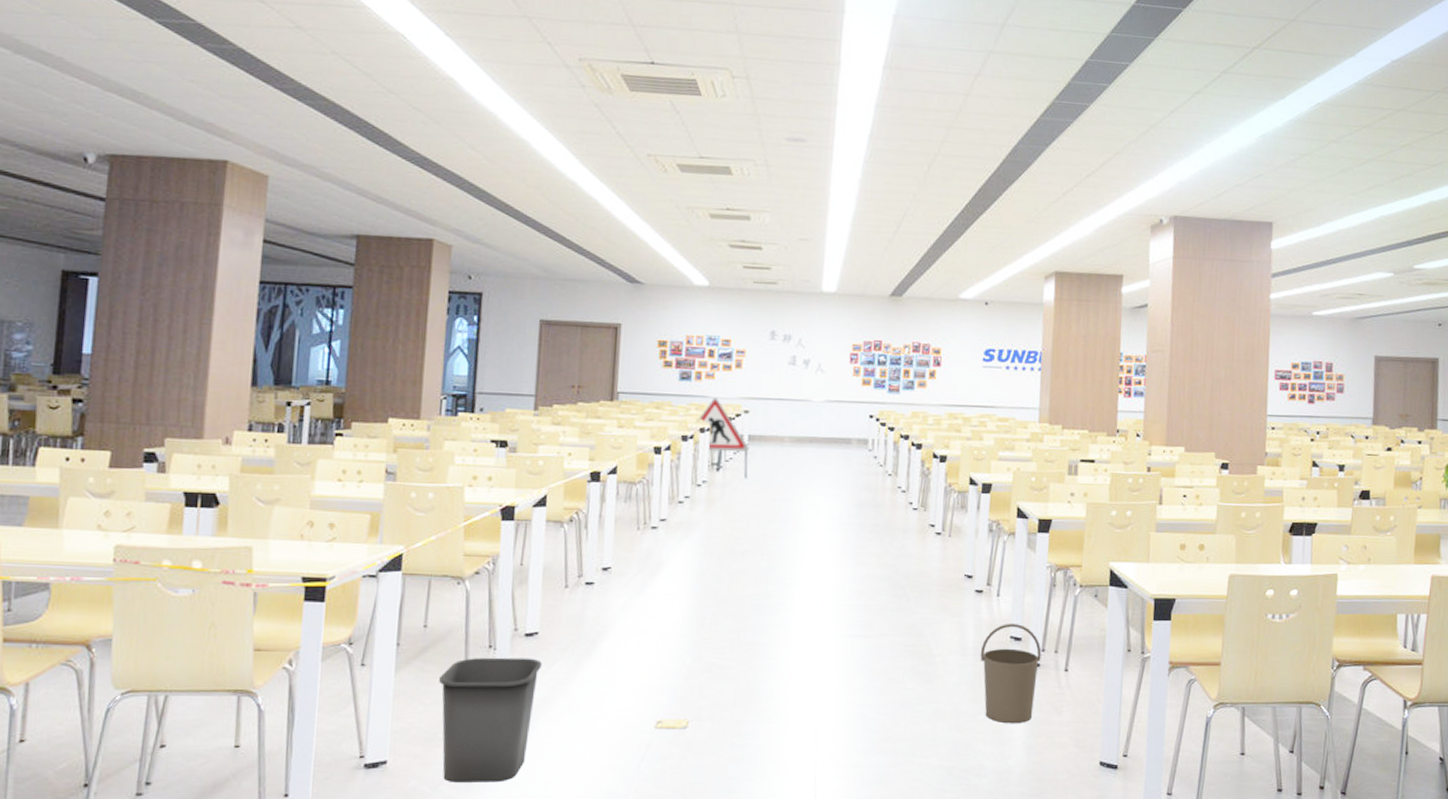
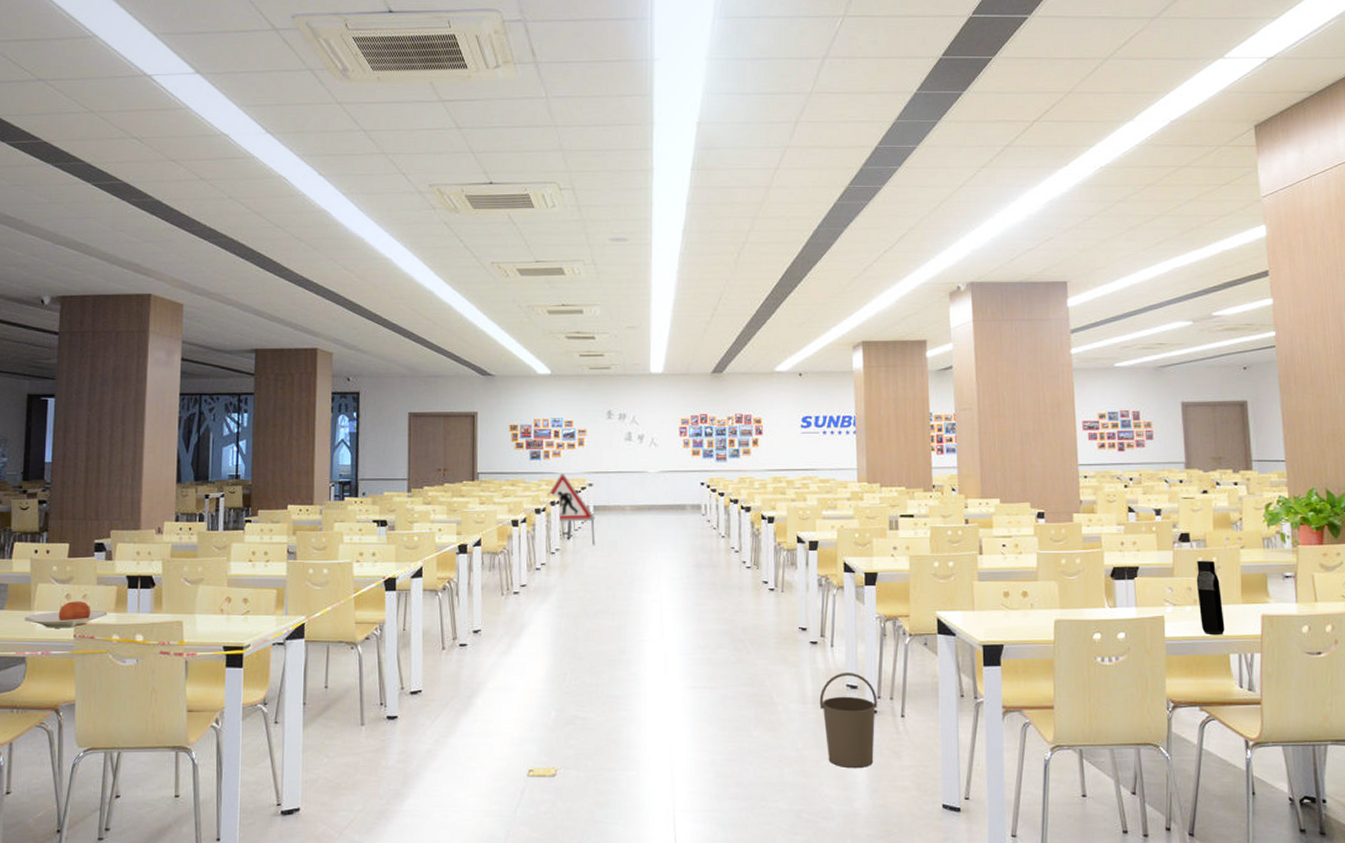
plate: none [48,519,158,551] -> present [23,601,108,628]
waste bin: present [439,657,542,783] -> none [340,713,426,827]
water bottle: none [1372,518,1396,594] -> present [1196,560,1225,634]

